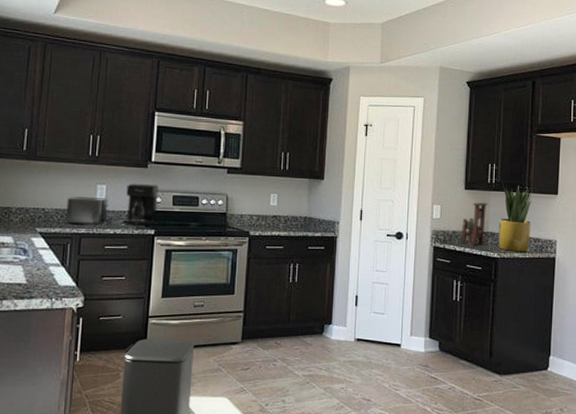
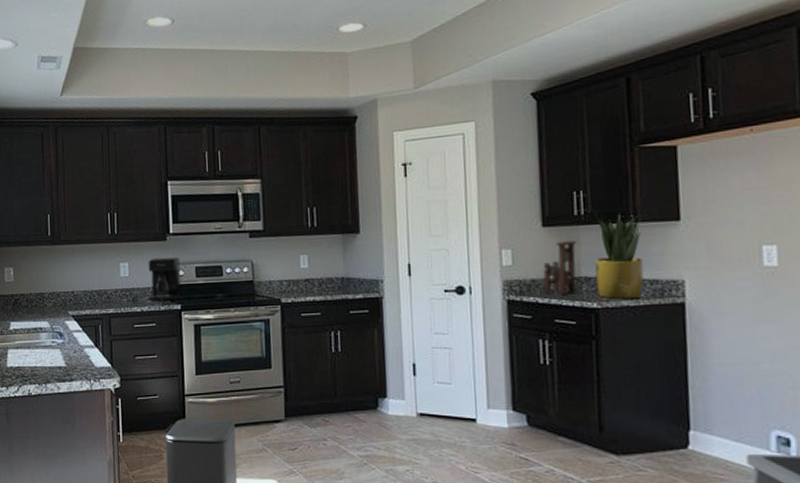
toaster: present [66,196,109,226] -> none [93,275,133,305]

